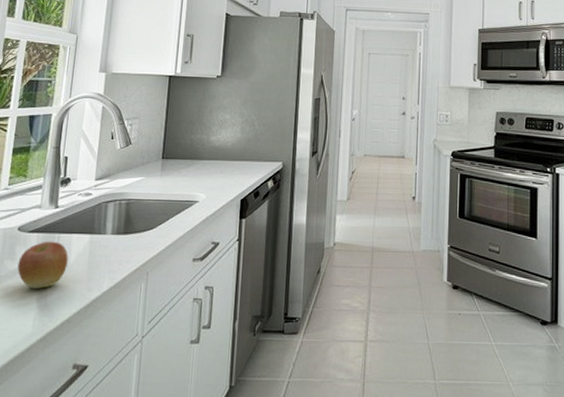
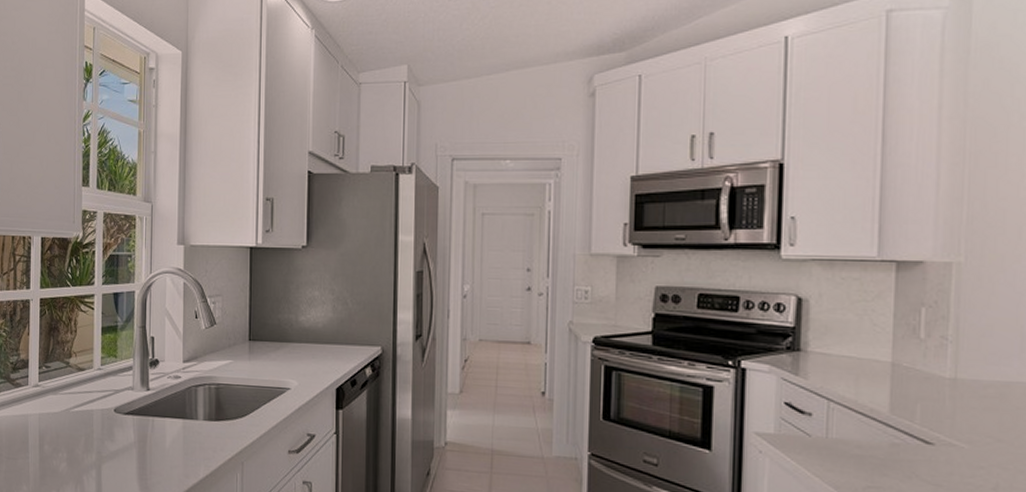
apple: present [17,241,69,289] -> none [117,424,164,472]

